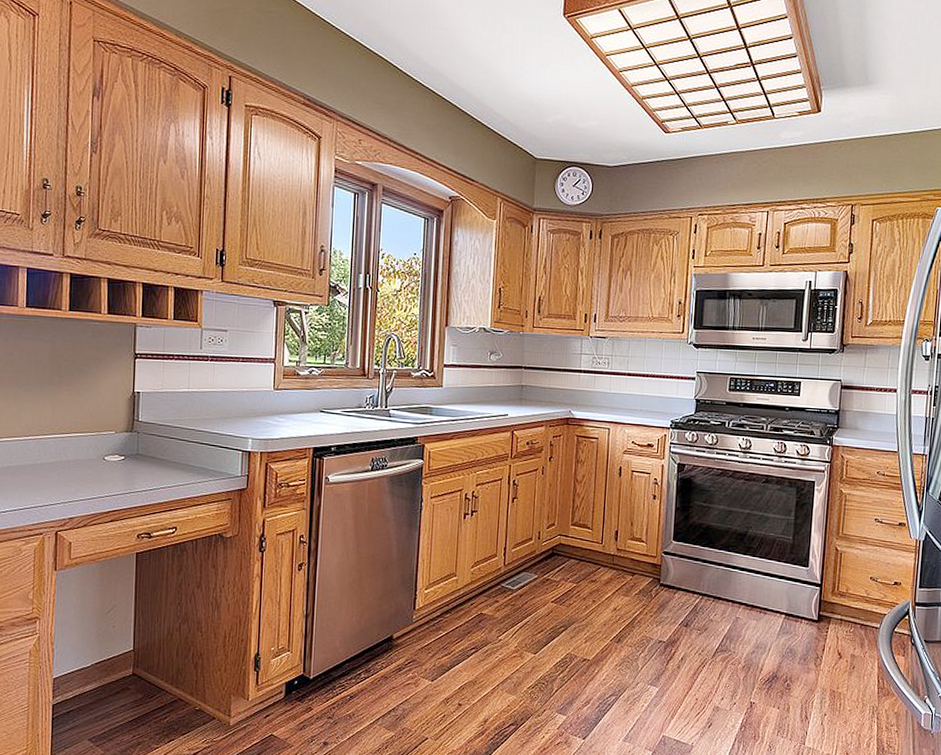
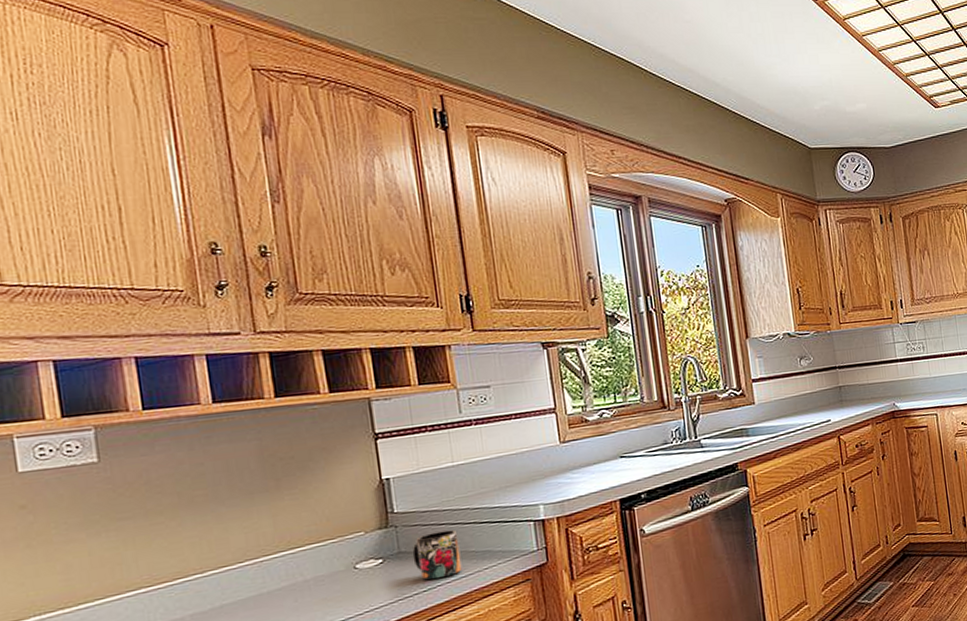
mug: none [146,443,183,483] -> present [412,529,462,581]

